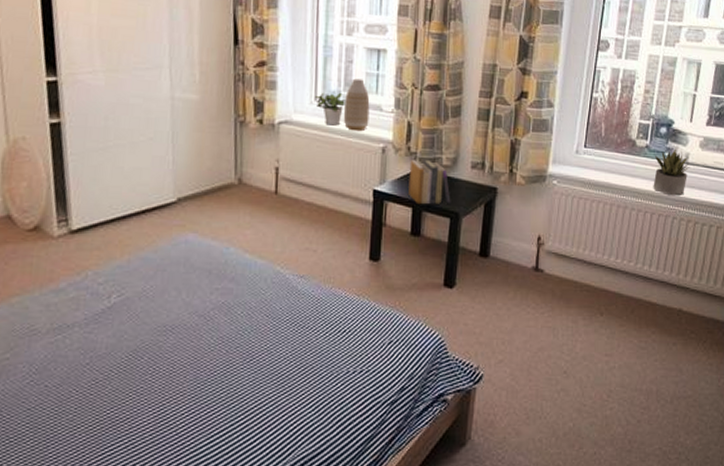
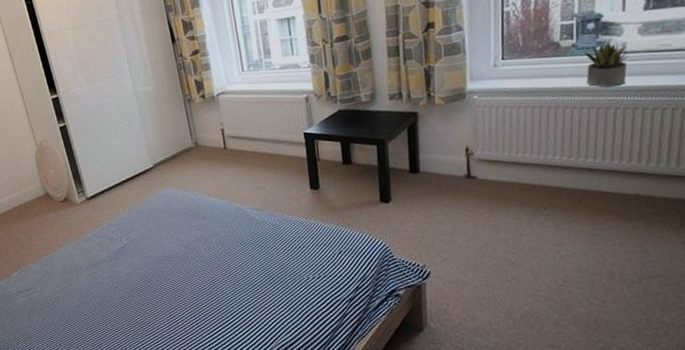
potted plant: present [314,92,345,126] -> none [241,60,268,89]
vase: present [343,78,370,132] -> none [266,45,291,90]
books: present [409,159,451,205] -> none [331,99,375,139]

